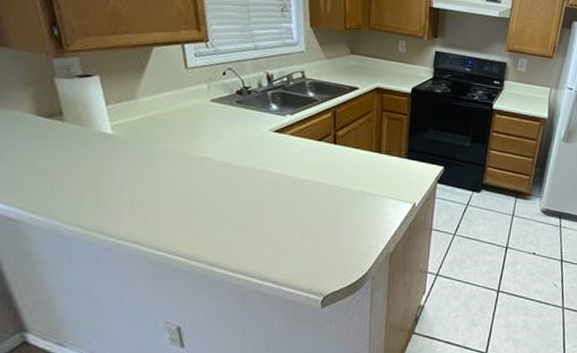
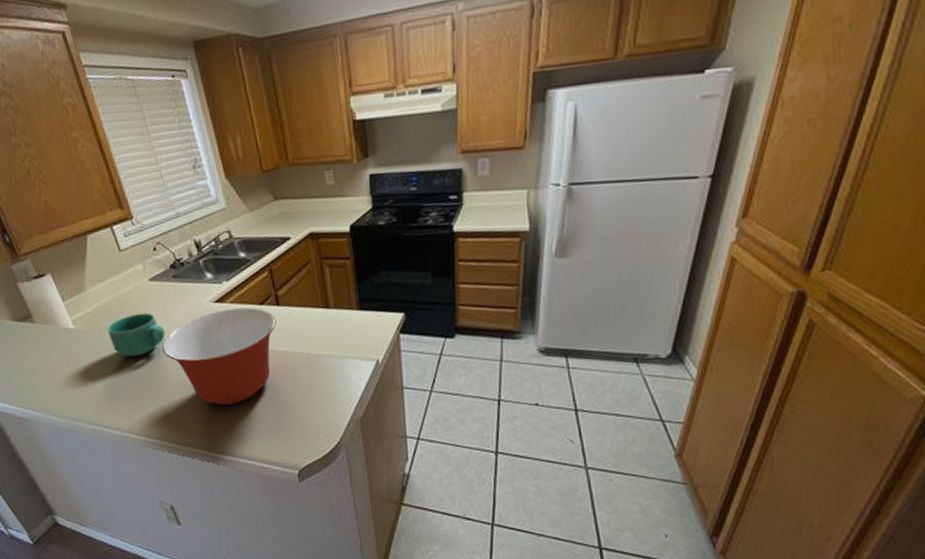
mug: none [151,129,216,172] -> present [108,312,165,357]
mixing bowl: none [208,139,331,229] -> present [162,307,277,405]

